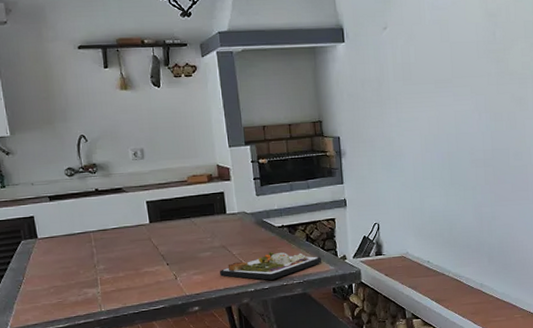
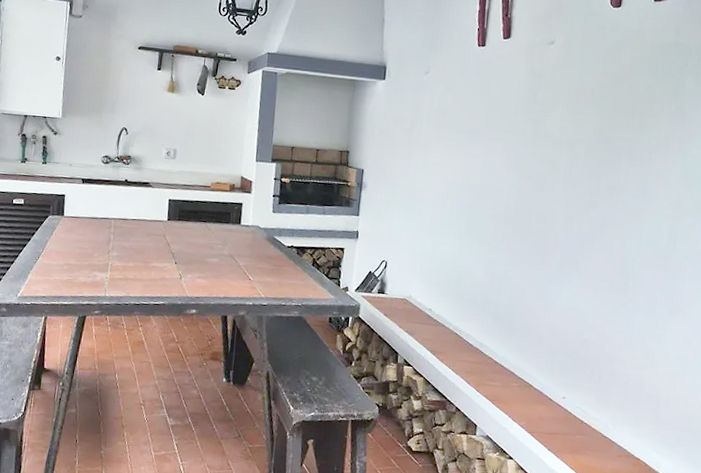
dinner plate: present [220,251,321,280] -> none [223,269,323,298]

